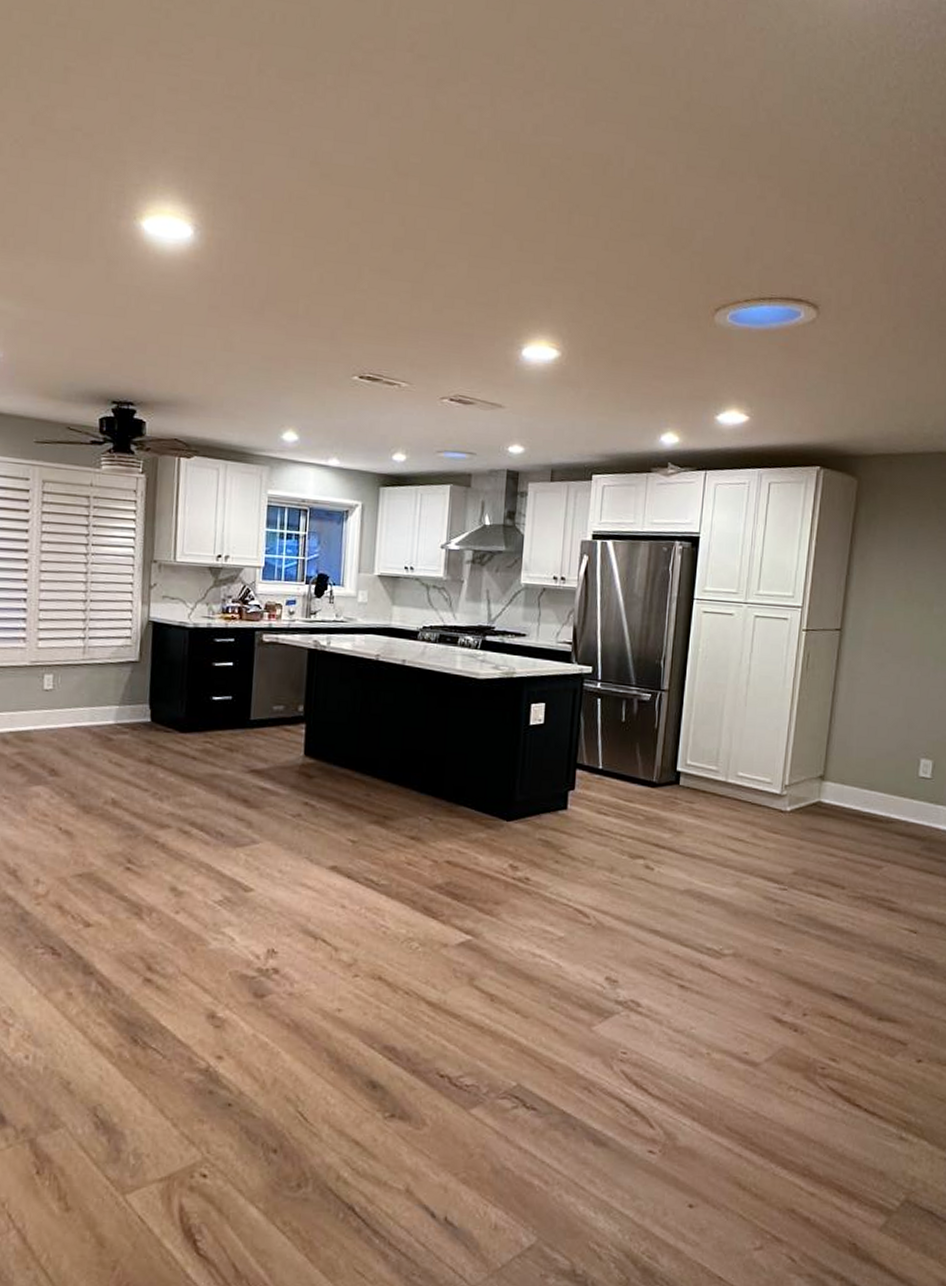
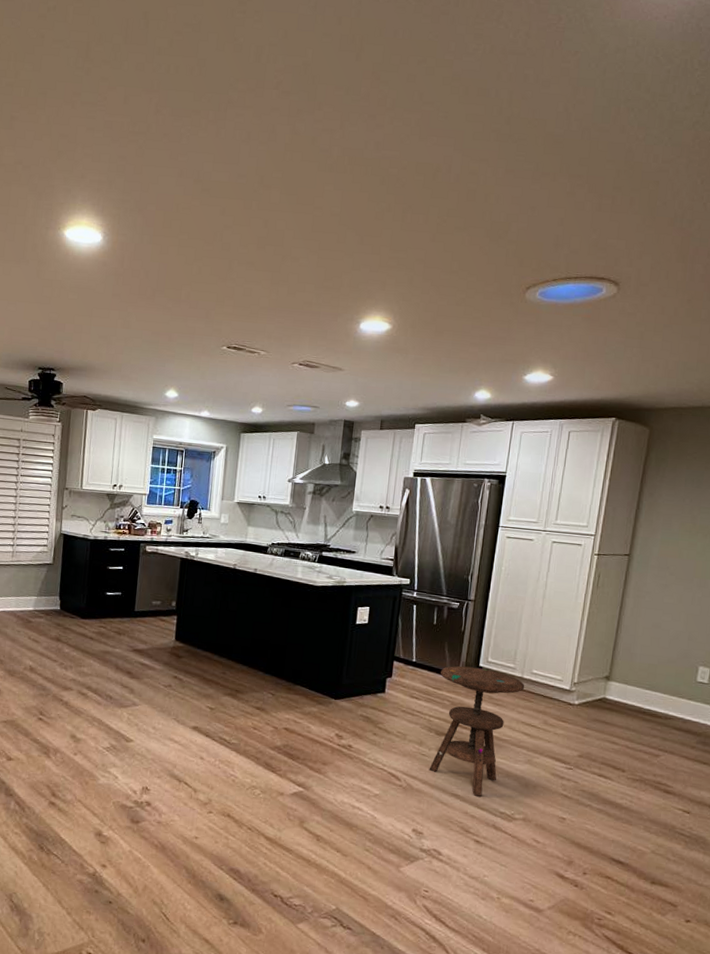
side table: none [622,771,730,931] -> present [429,665,525,797]

